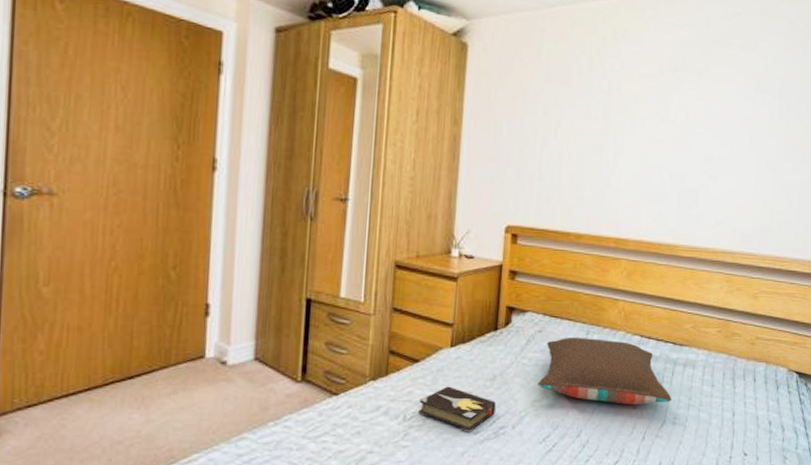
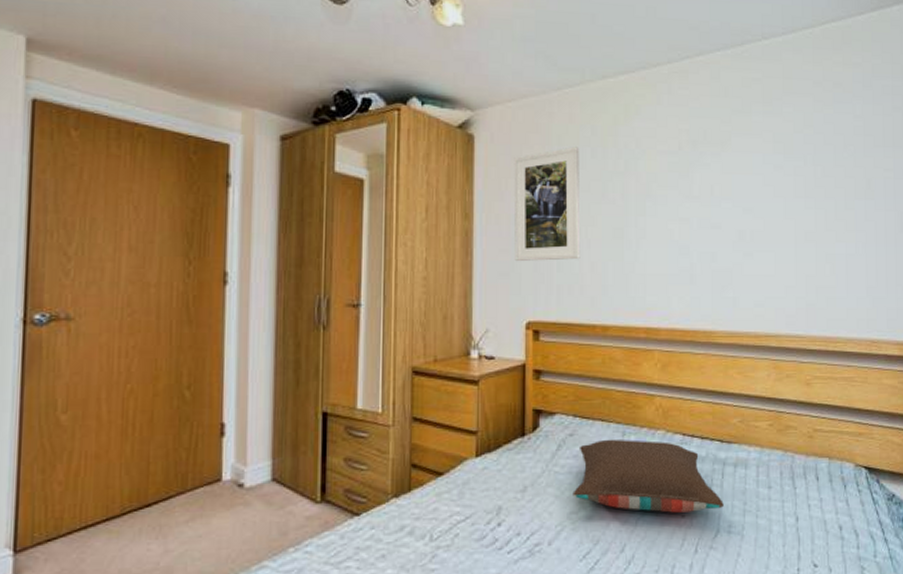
hardback book: present [418,386,496,432] -> none [446,500,529,551]
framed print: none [499,63,568,171] -> present [514,147,581,261]

